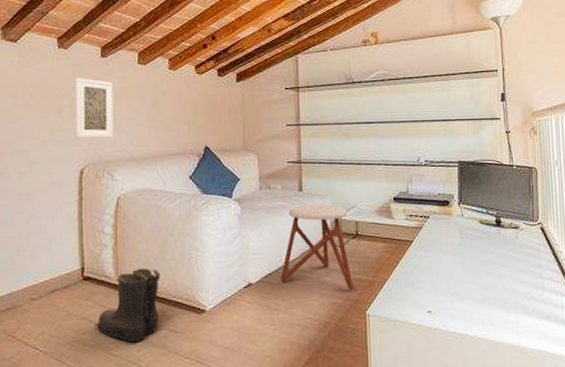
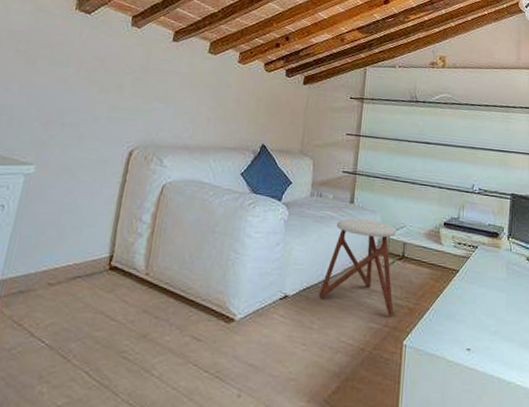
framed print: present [75,78,114,138] -> none [131,58,180,123]
boots: present [94,268,161,343] -> none [111,263,194,347]

